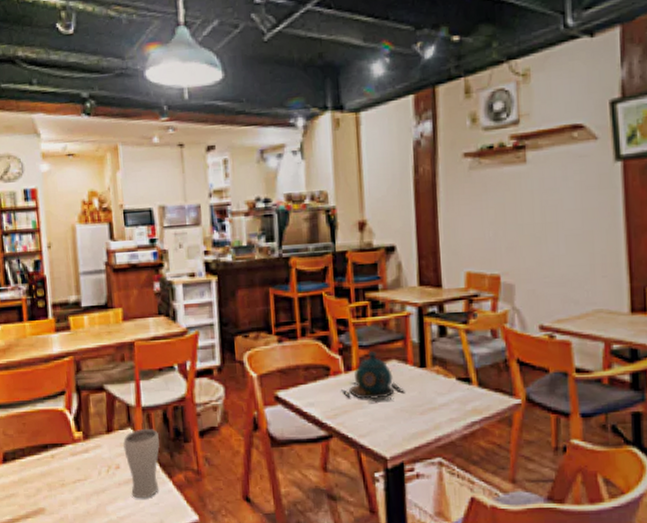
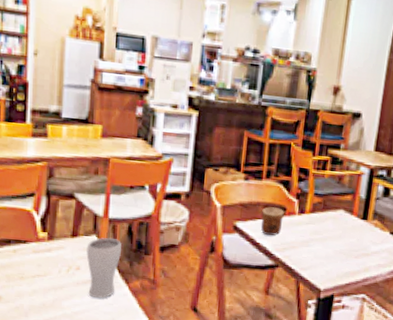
cup: none [303,368,329,402] -> present [261,207,284,236]
teapot: present [341,351,406,402] -> none [293,200,347,243]

